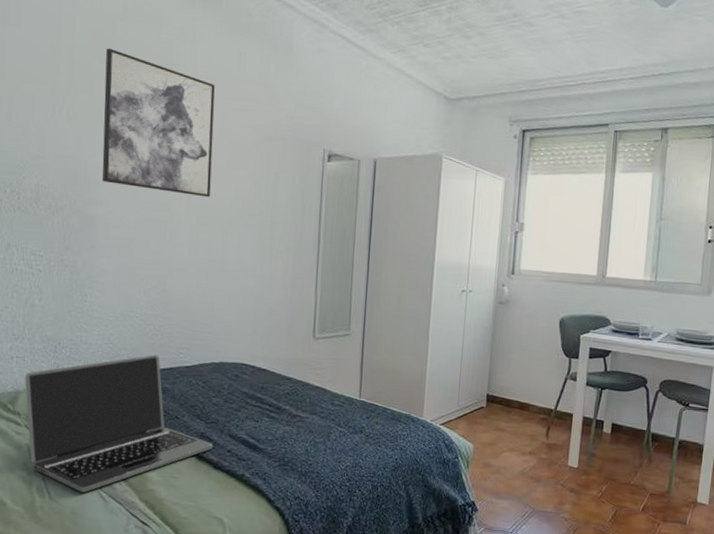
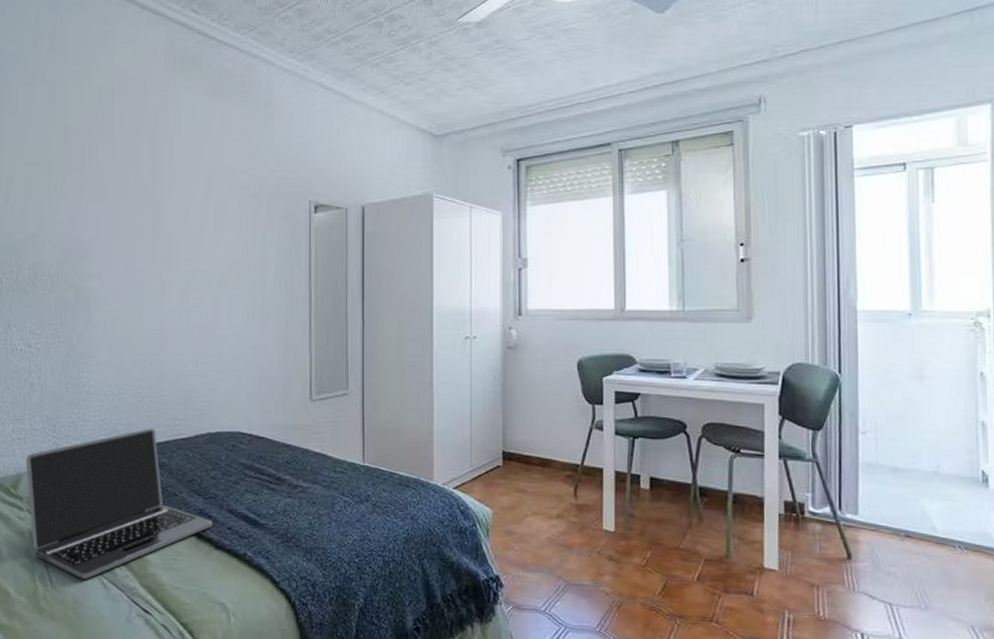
wall art: present [102,48,215,198] -> none [94,123,200,261]

